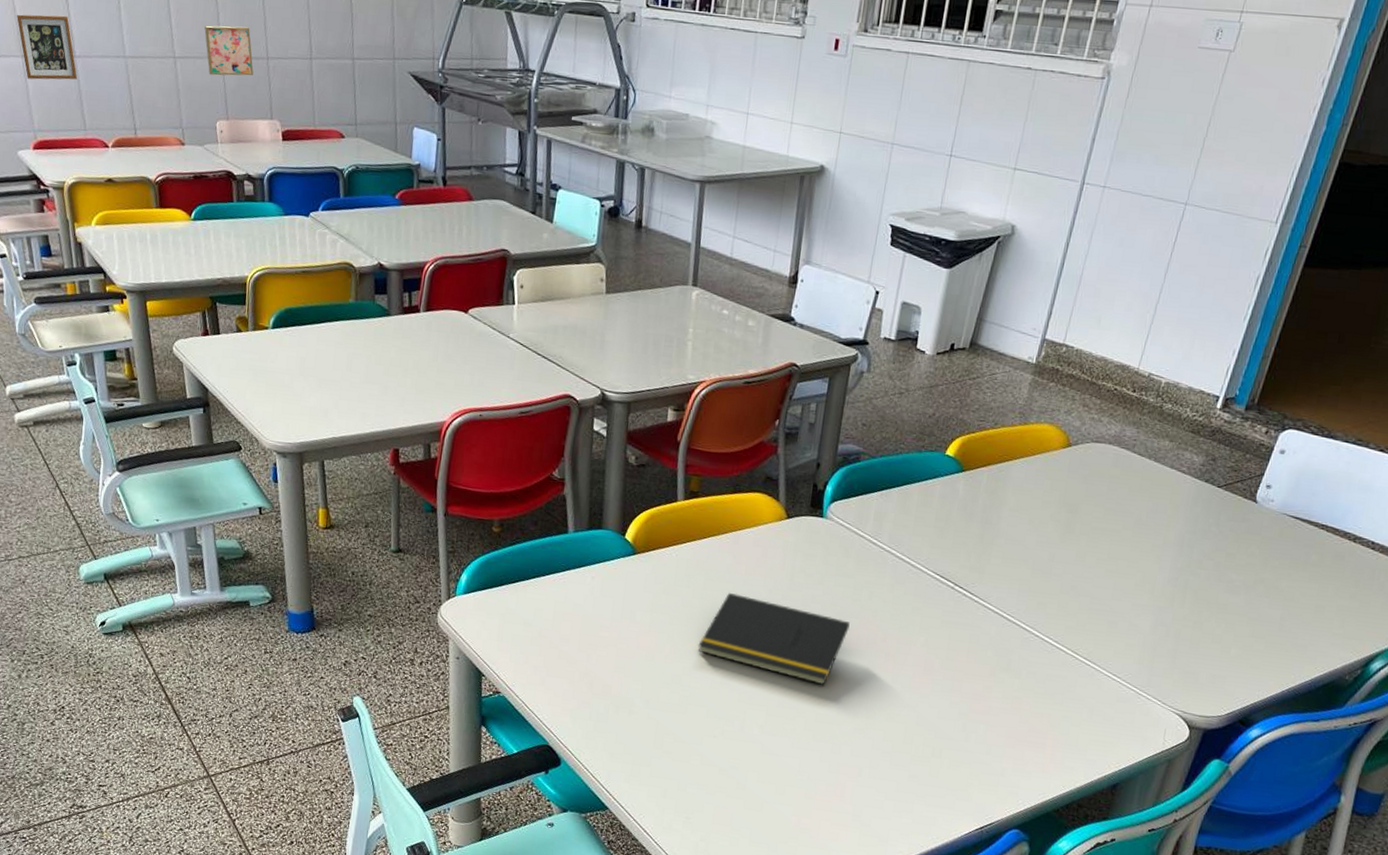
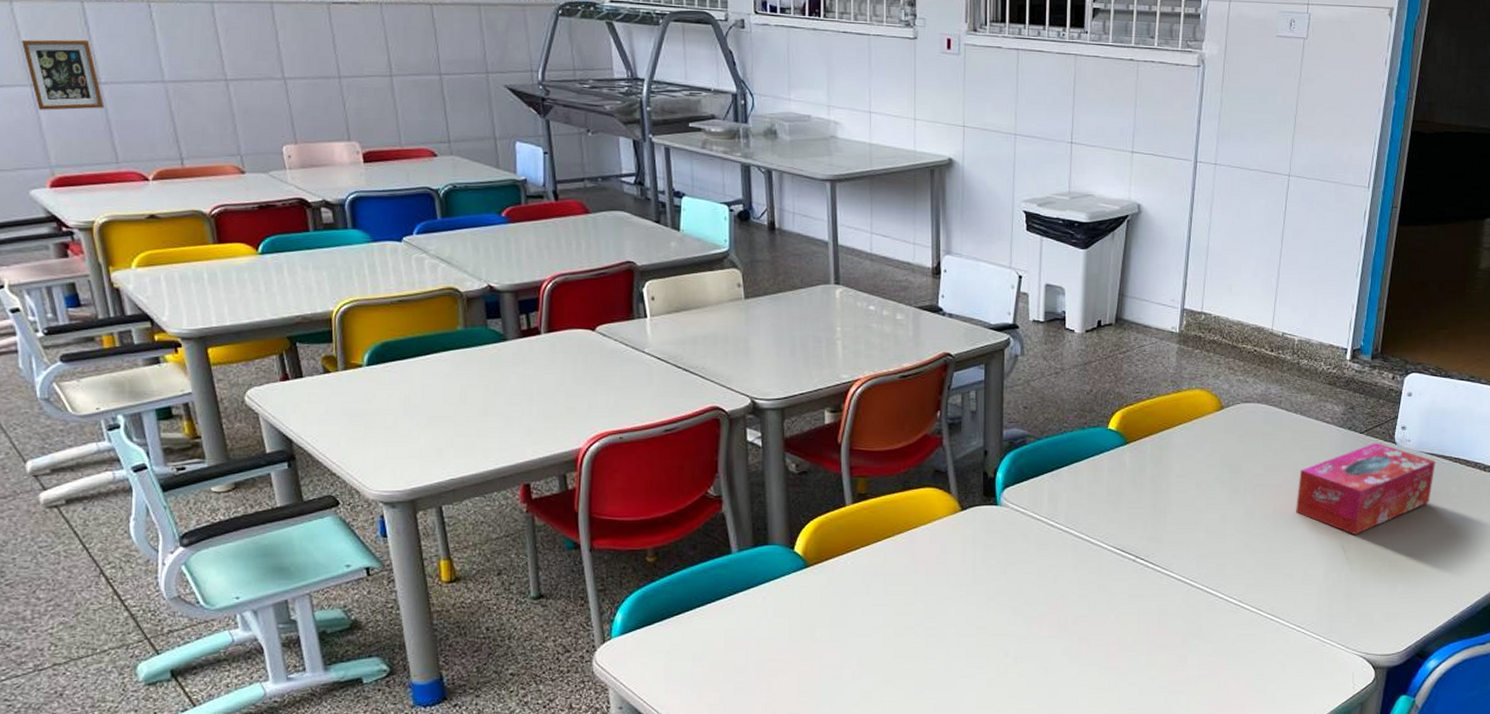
wall art: present [204,25,254,76] -> none [261,45,324,98]
notepad: present [697,592,850,685] -> none [886,594,1039,679]
tissue box: none [1132,498,1299,591] -> present [1296,442,1435,534]

